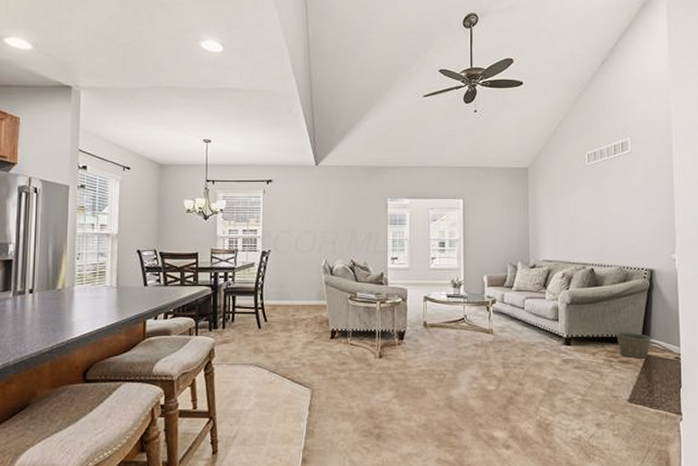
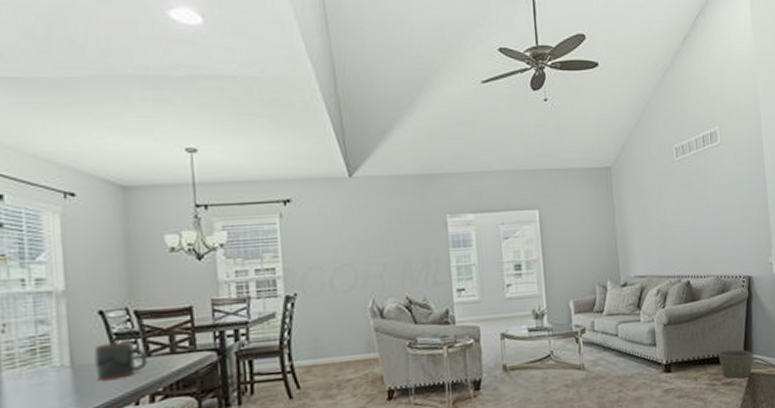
mug: none [131,273,165,300] -> present [94,341,148,381]

